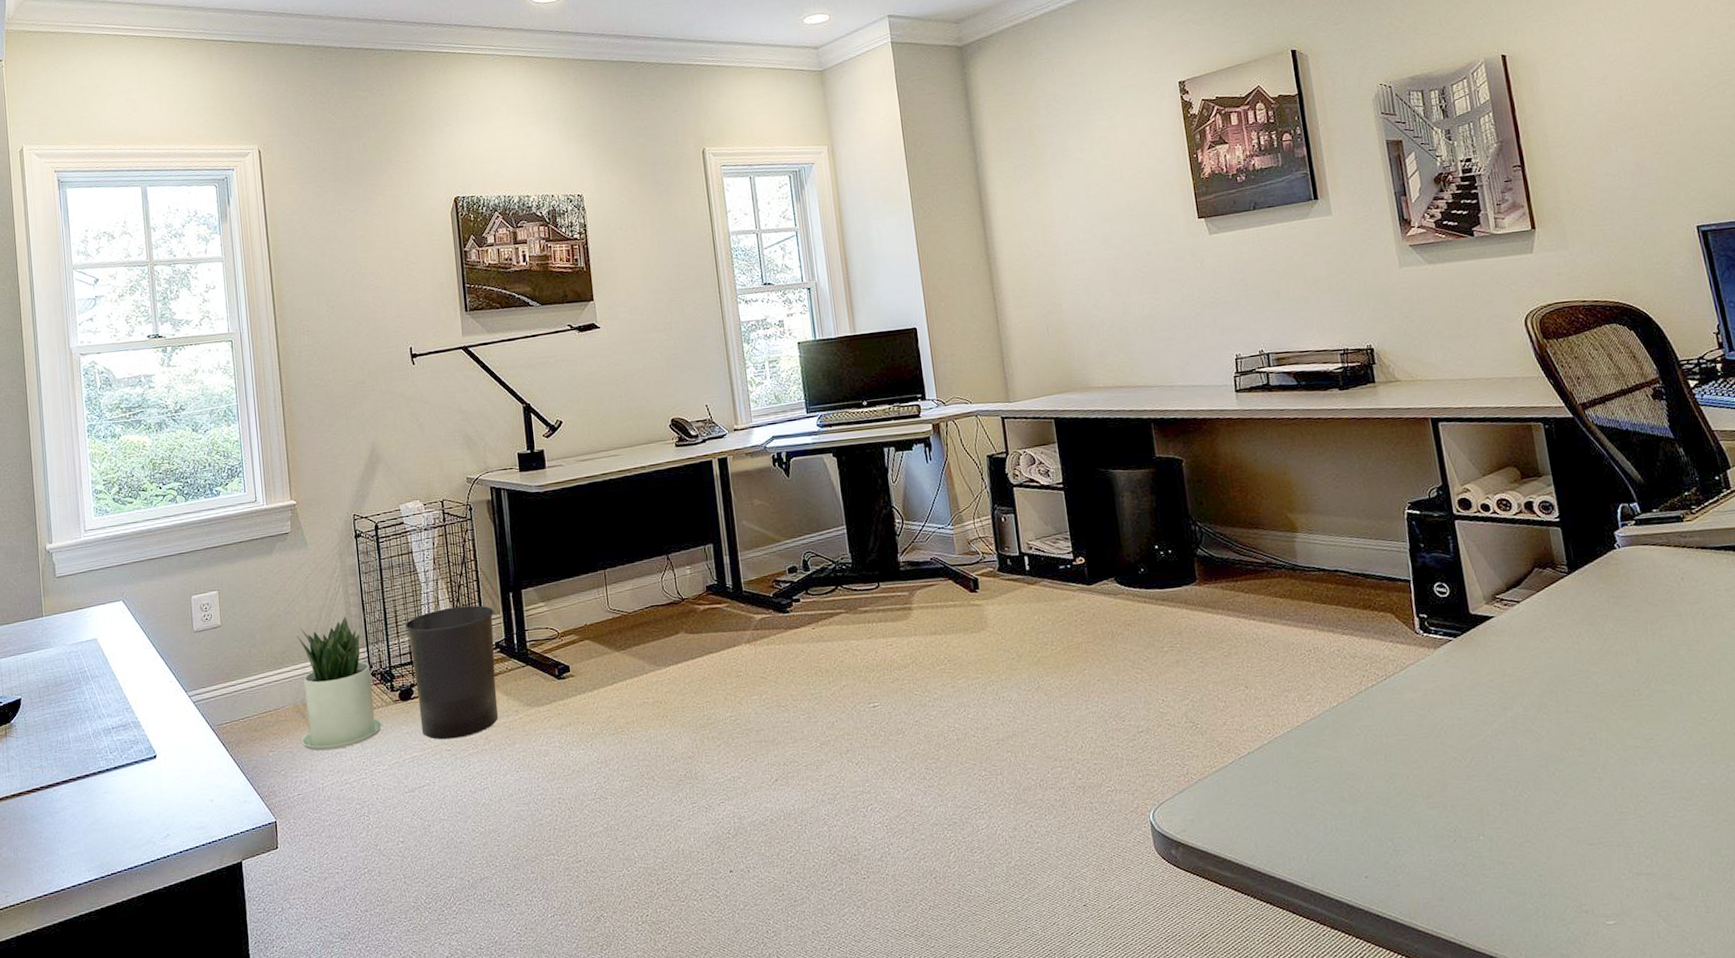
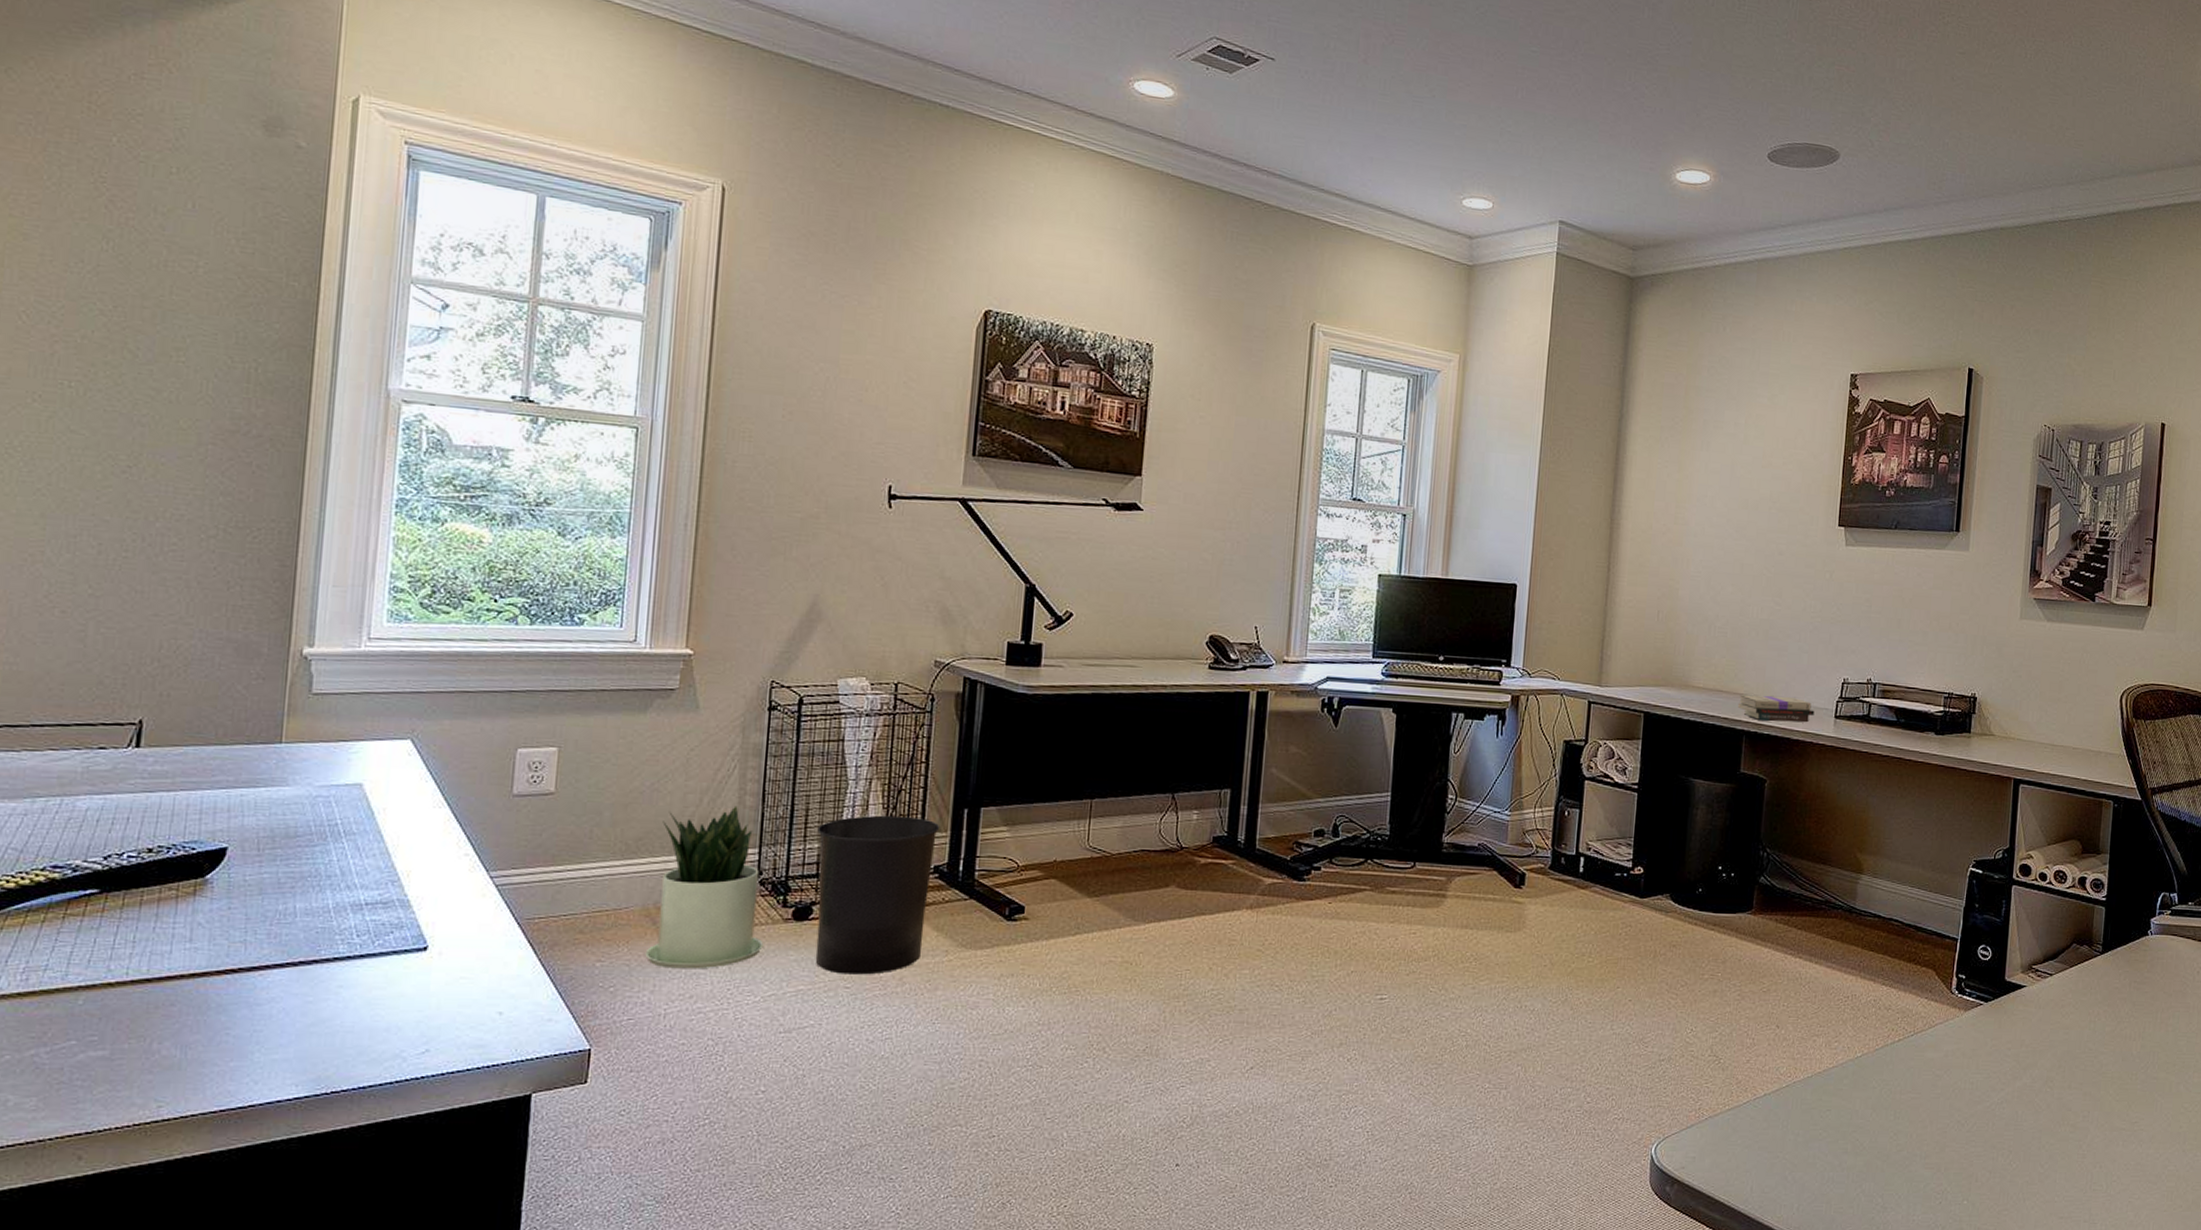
books: none [1139,380,1215,407] -> present [1737,695,1815,723]

